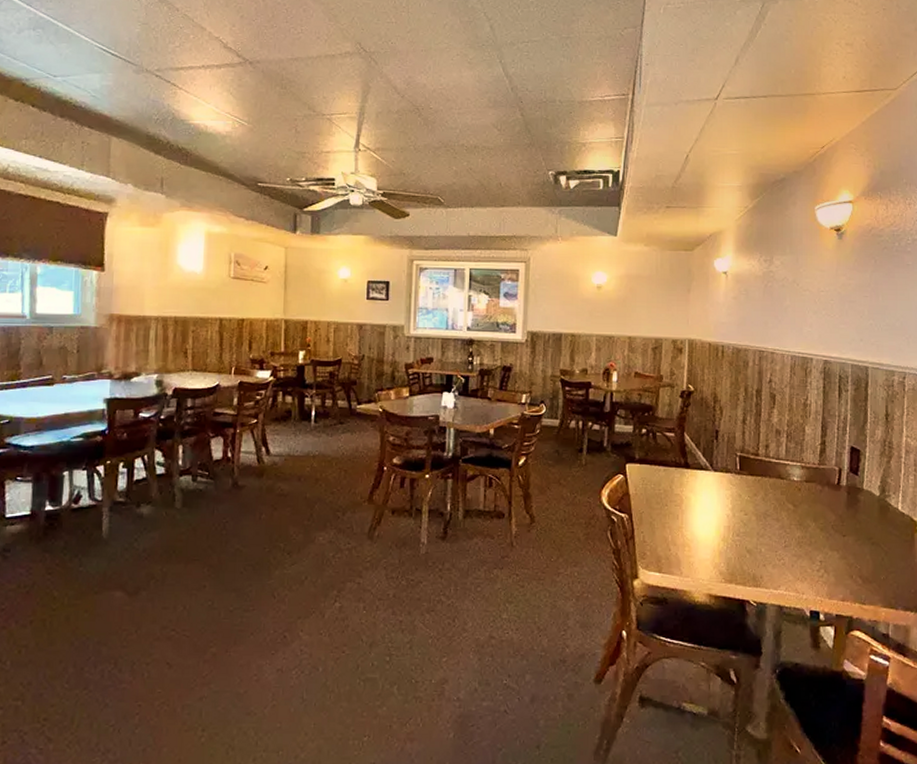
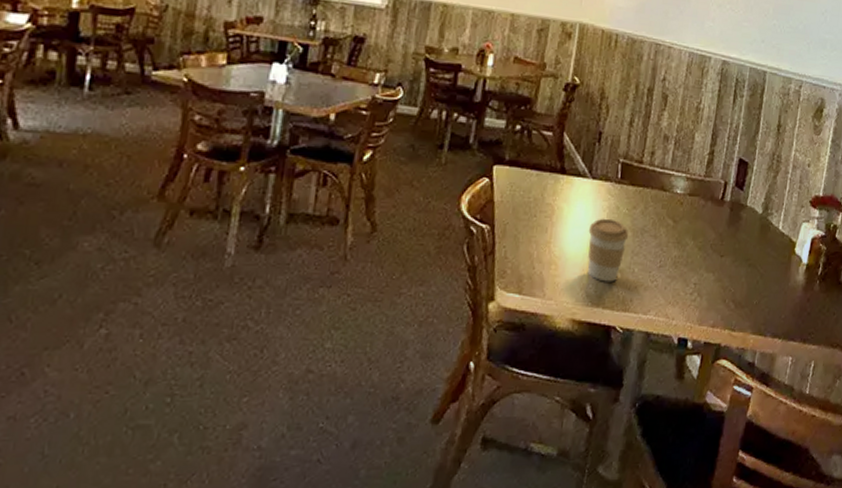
coffee cup: none [715,505,753,561] -> present [587,218,629,282]

